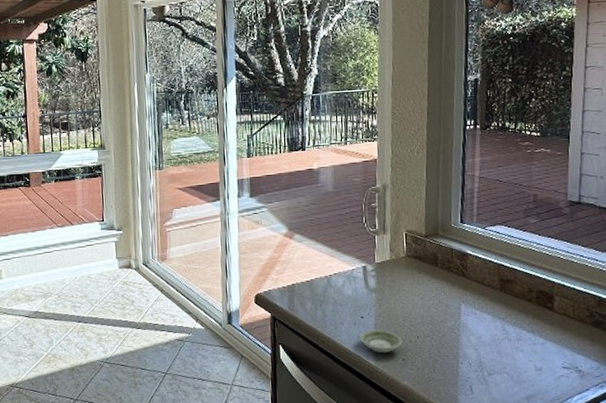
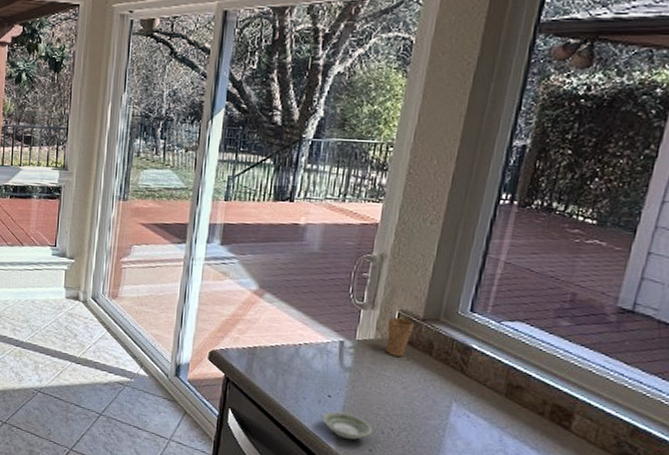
cup: none [398,232,419,272] -> present [385,310,414,357]

